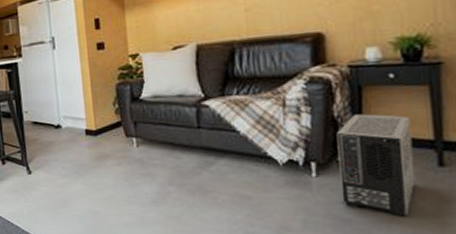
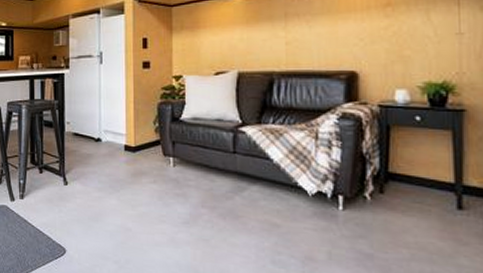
air purifier: present [336,114,416,217] -> none [364,152,436,256]

